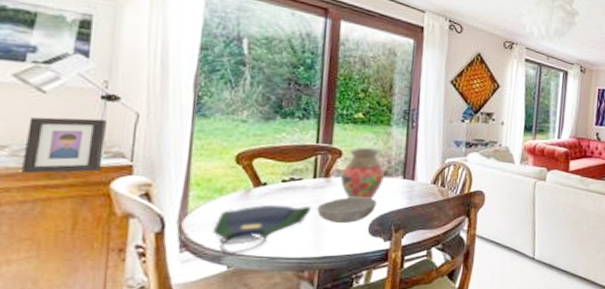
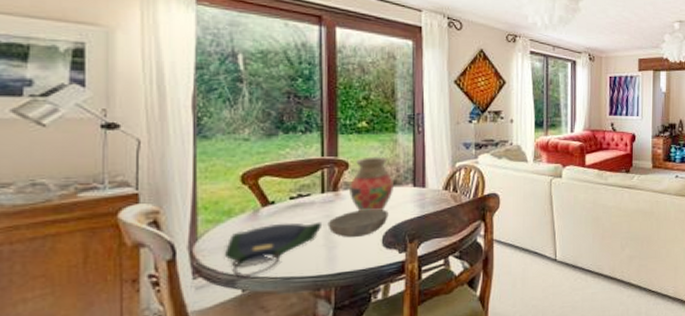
picture frame: present [22,117,107,174] -> none [29,149,108,210]

